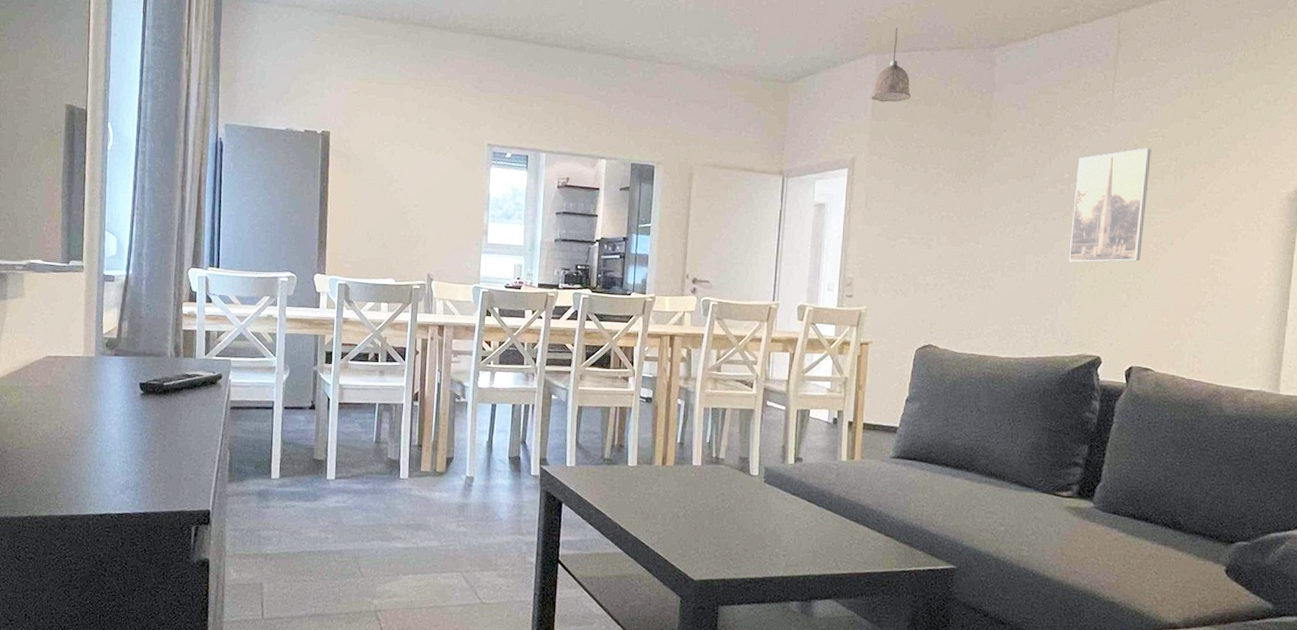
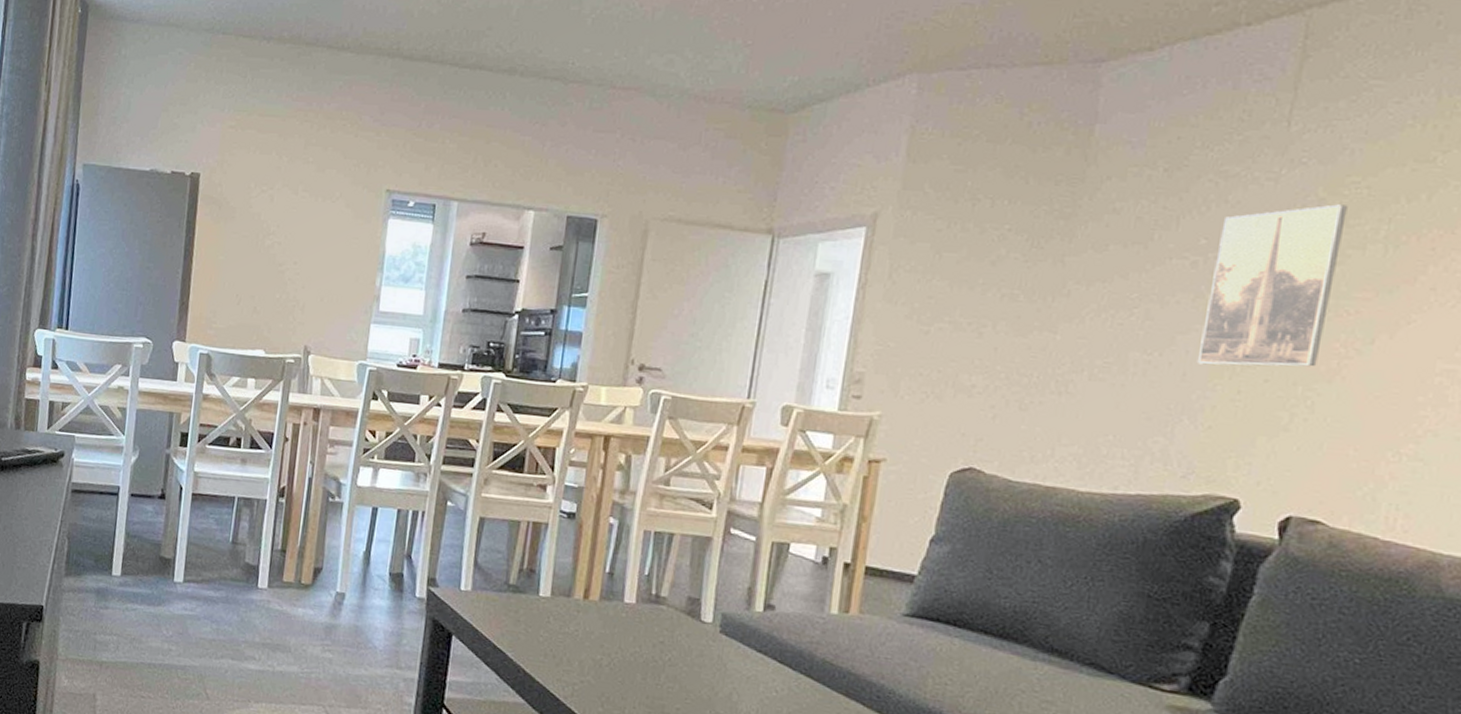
pendant lamp: present [871,28,912,103] -> none [906,37,968,139]

